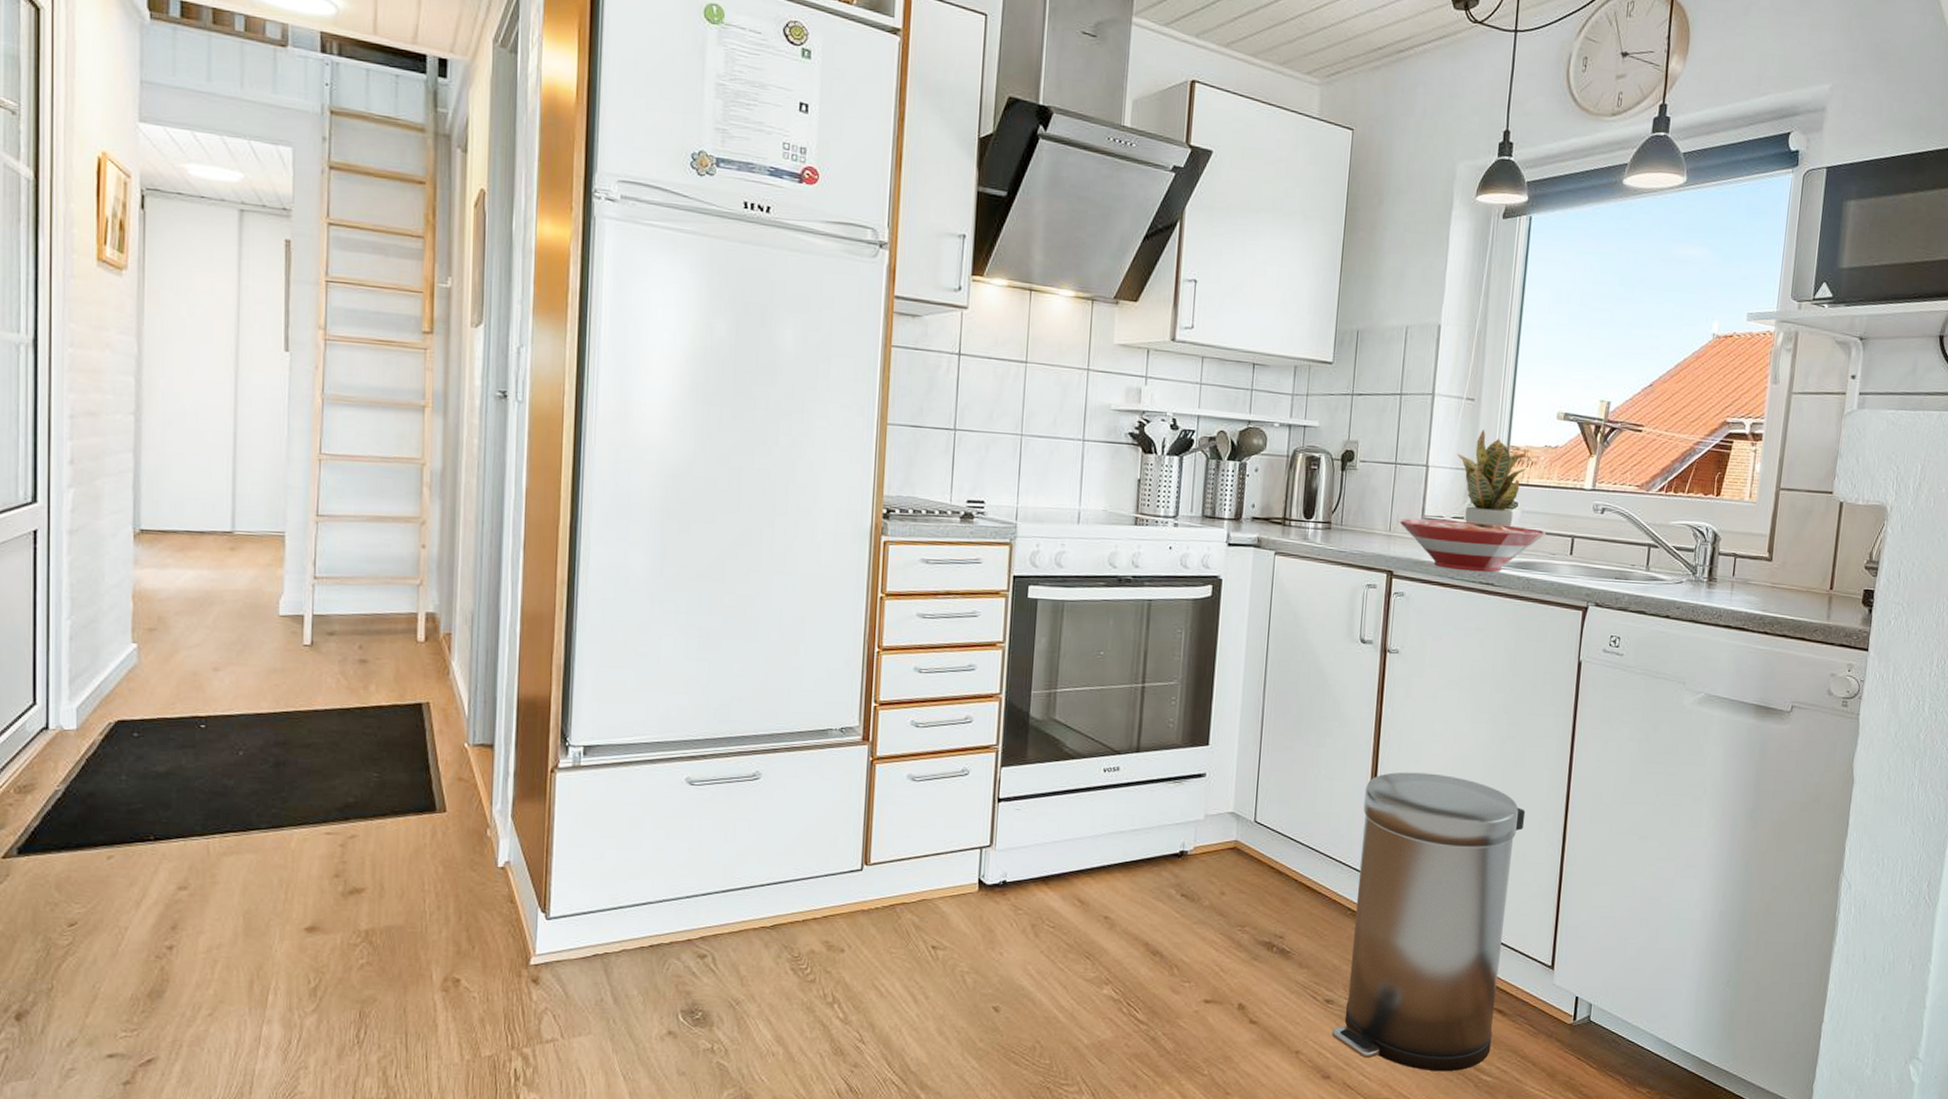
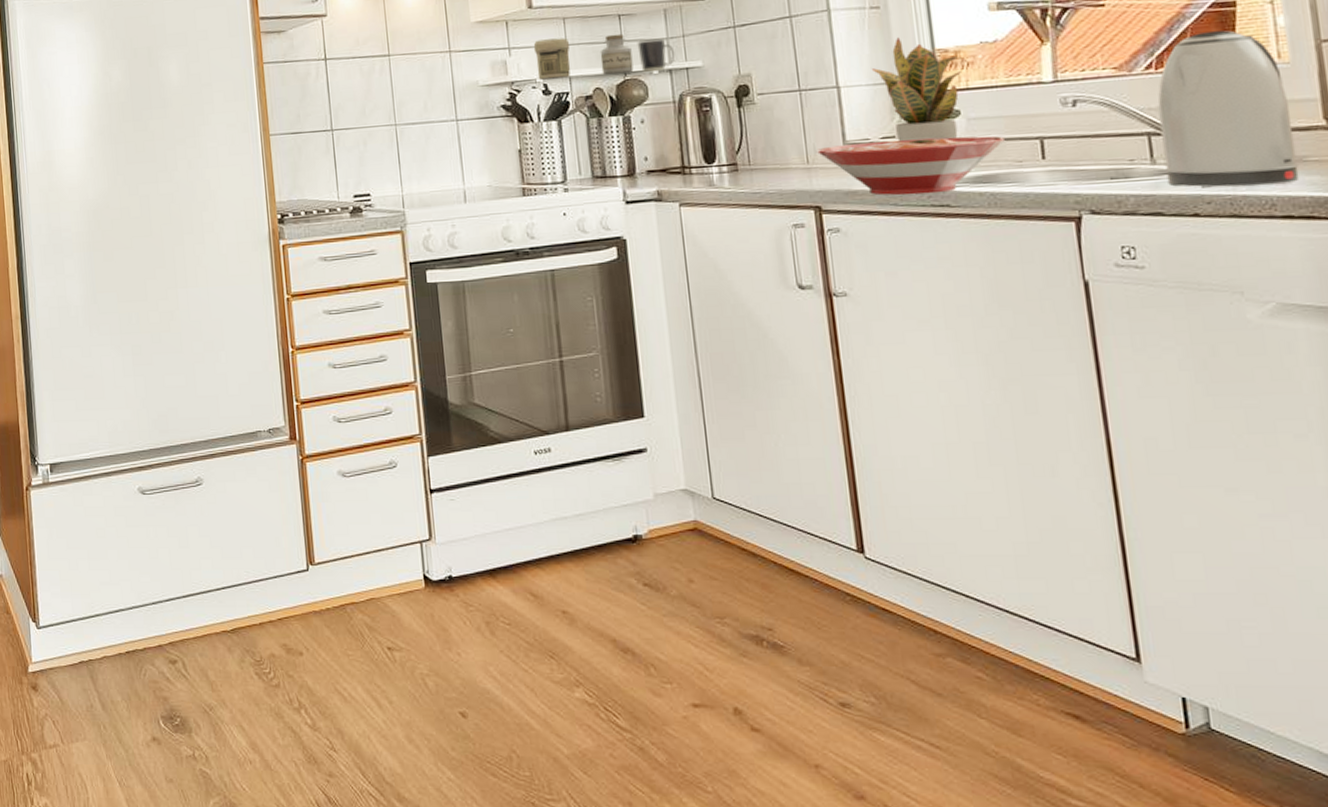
jar: none [1168,374,1203,416] -> present [533,37,571,80]
jar: none [1228,381,1259,422] -> present [600,33,634,75]
mug: none [1264,392,1297,425] -> present [637,39,676,73]
pedal bin: present [1331,772,1526,1072] -> none [838,429,1075,794]
kettle: none [1654,467,1749,600] -> present [1157,30,1300,188]

